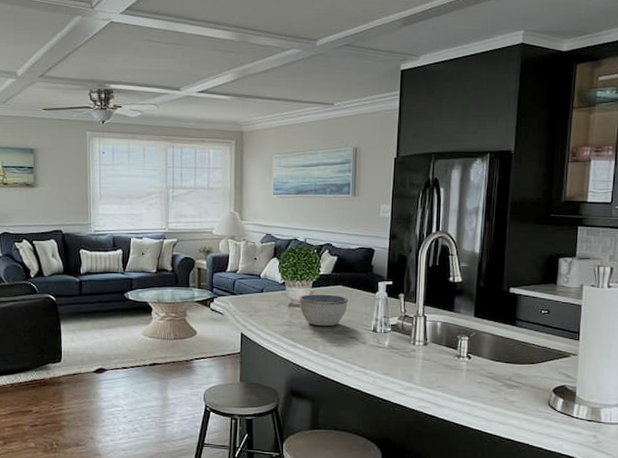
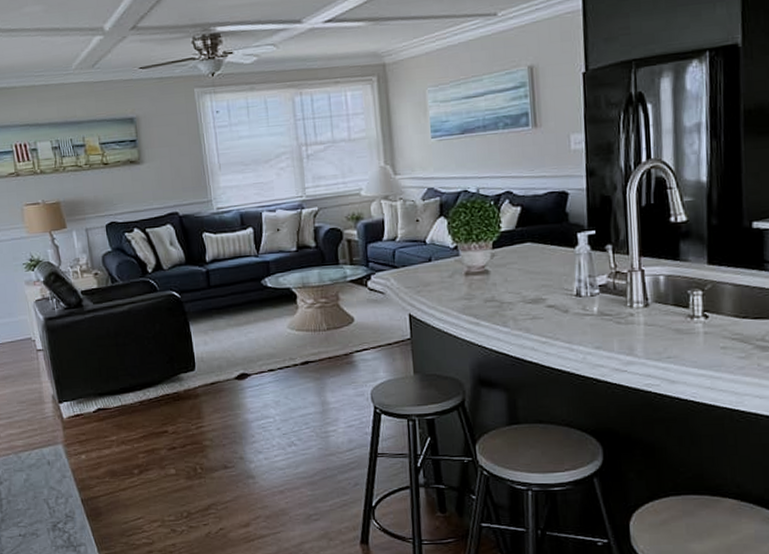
bowl: present [299,294,348,326] -> none [477,255,541,296]

